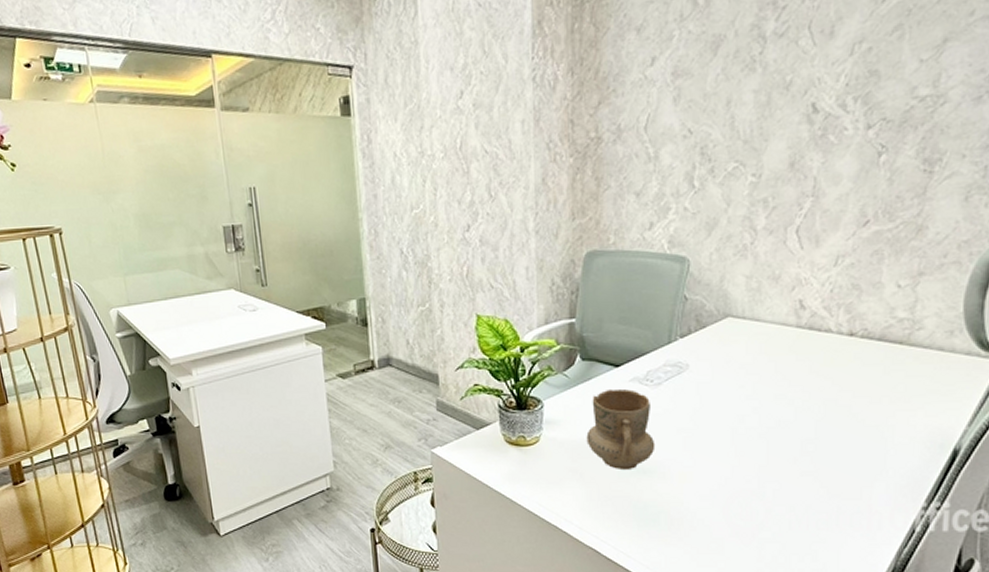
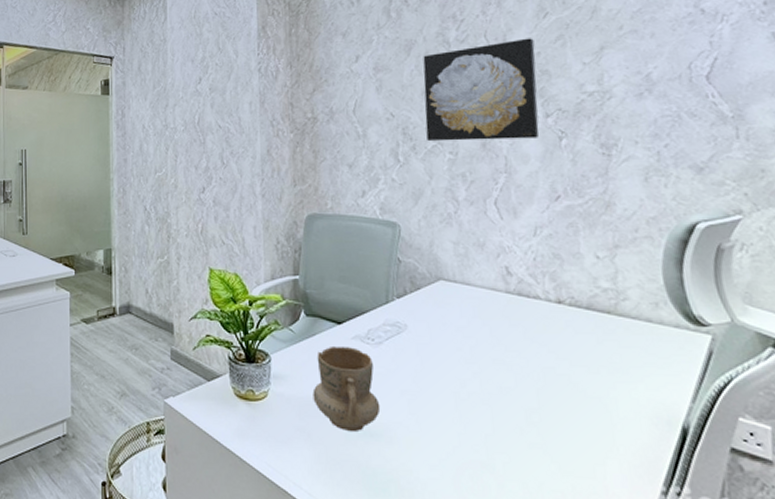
wall art: none [728,29,867,163] -> present [423,38,539,142]

